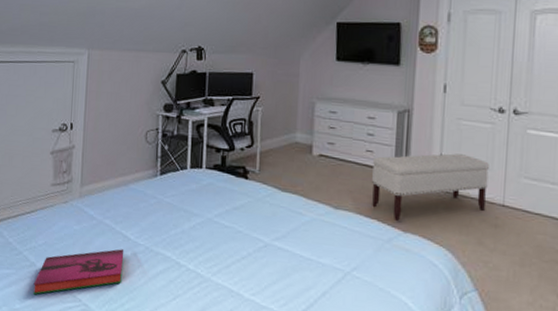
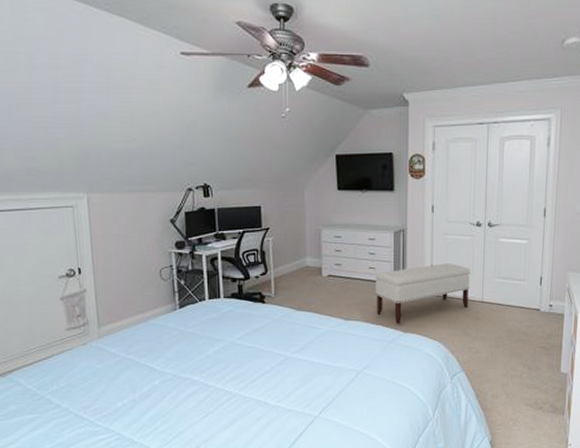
hardback book: present [33,249,124,295] -> none [61,380,153,433]

